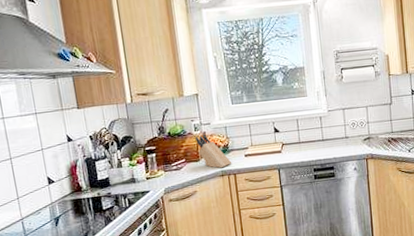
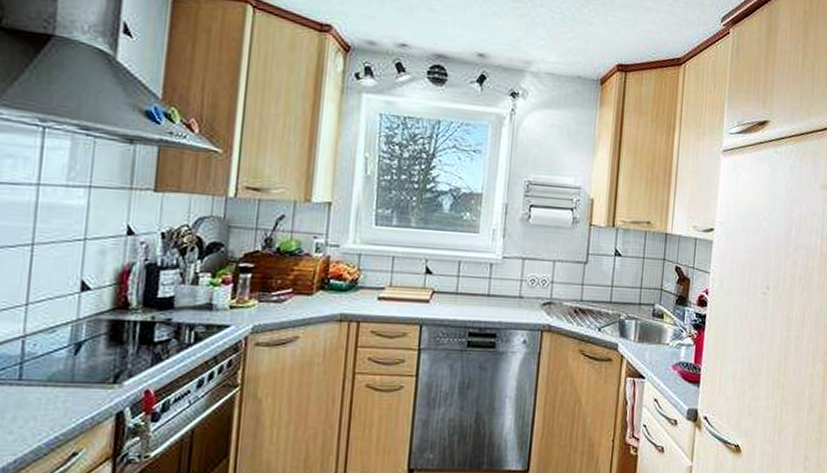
knife block: present [195,135,232,168] -> none [314,259,358,311]

